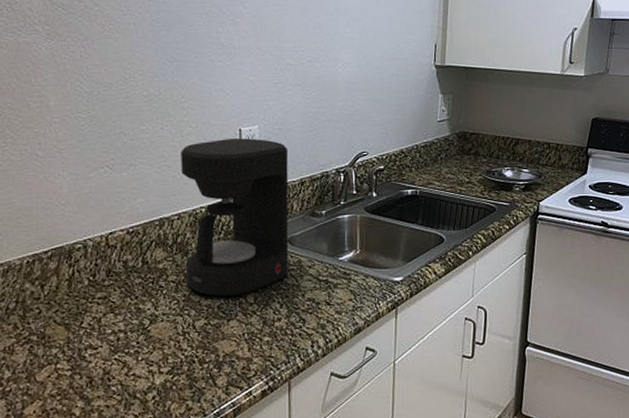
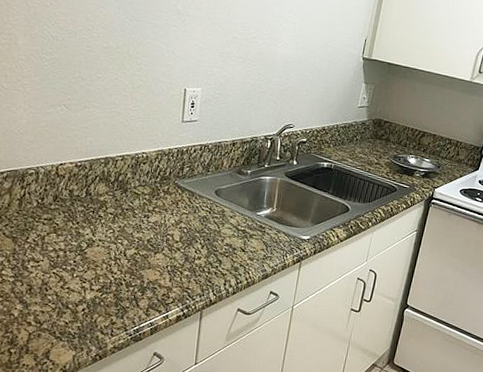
coffee maker: present [181,138,289,297] -> none [123,95,225,233]

